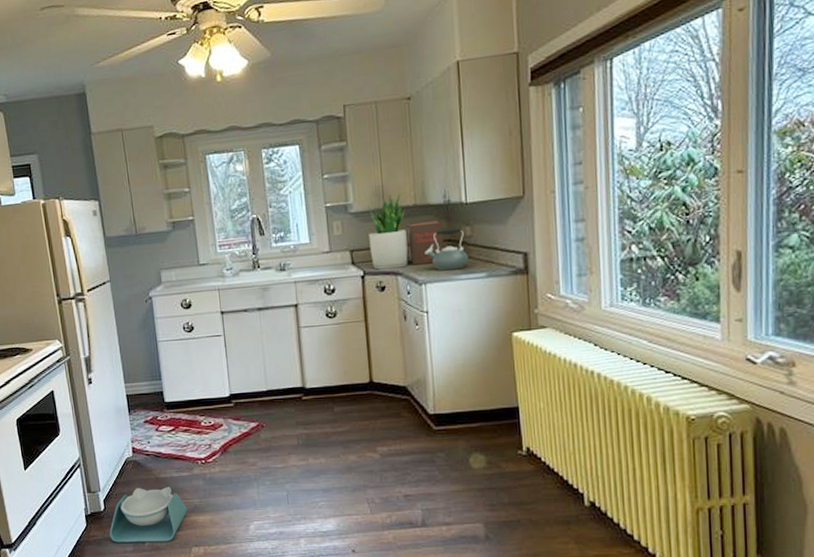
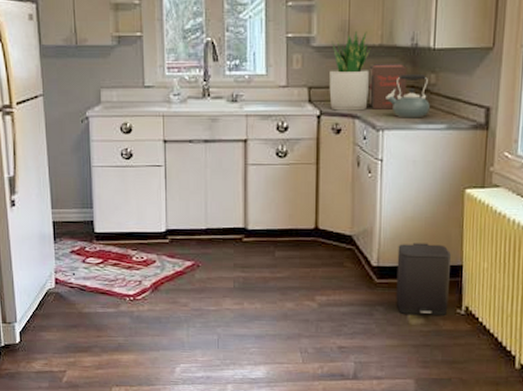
pet bowl: present [109,486,188,543] -> none [24,321,111,380]
pedal bin: none [452,388,509,459] -> present [396,243,452,315]

